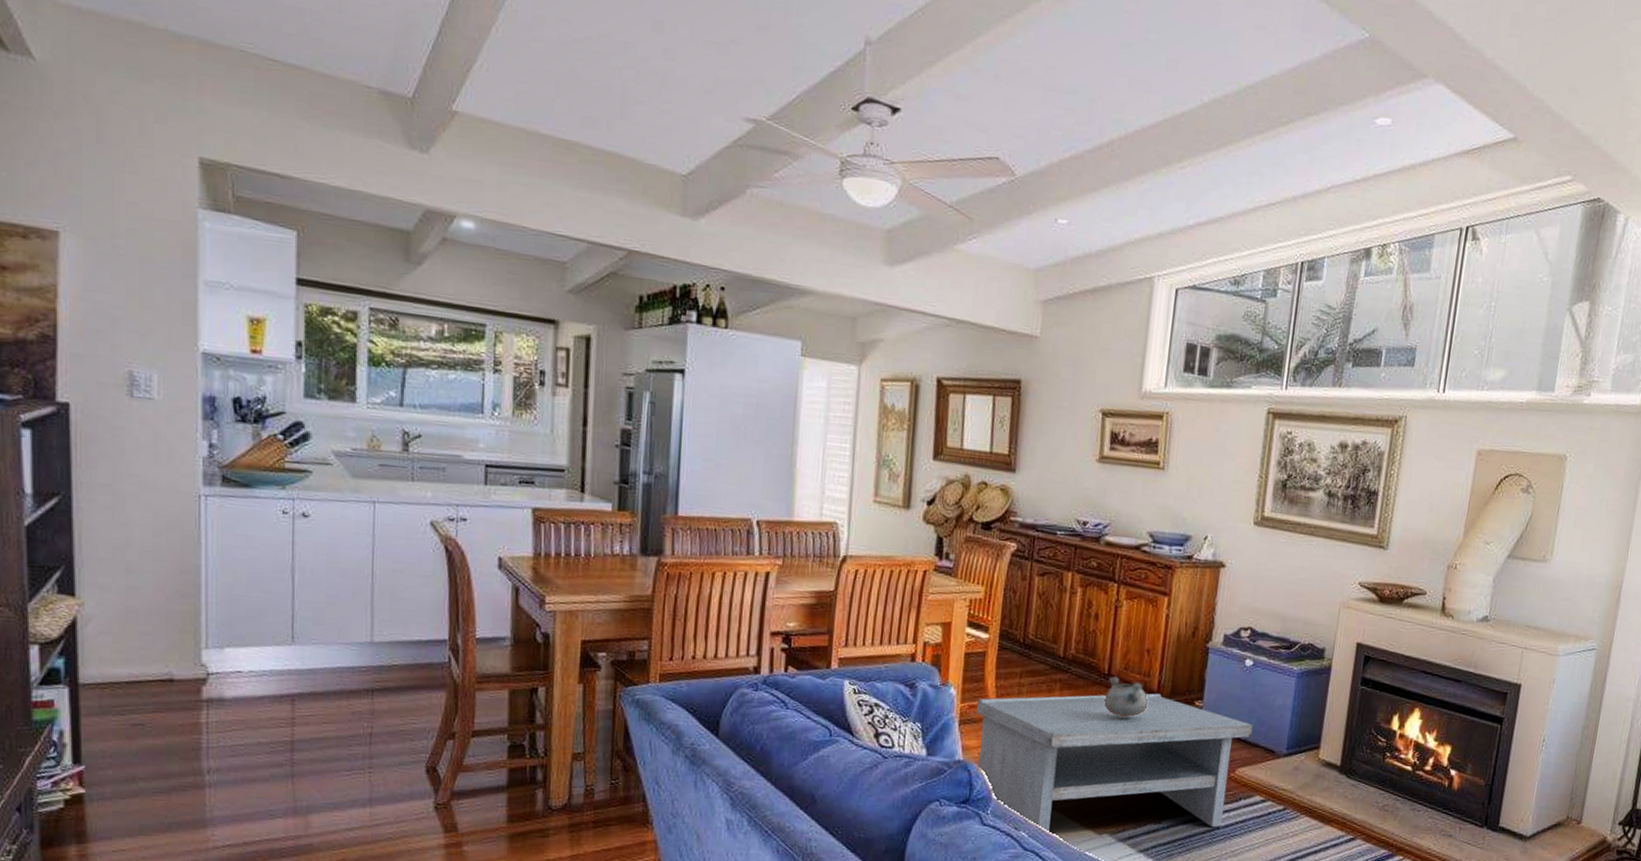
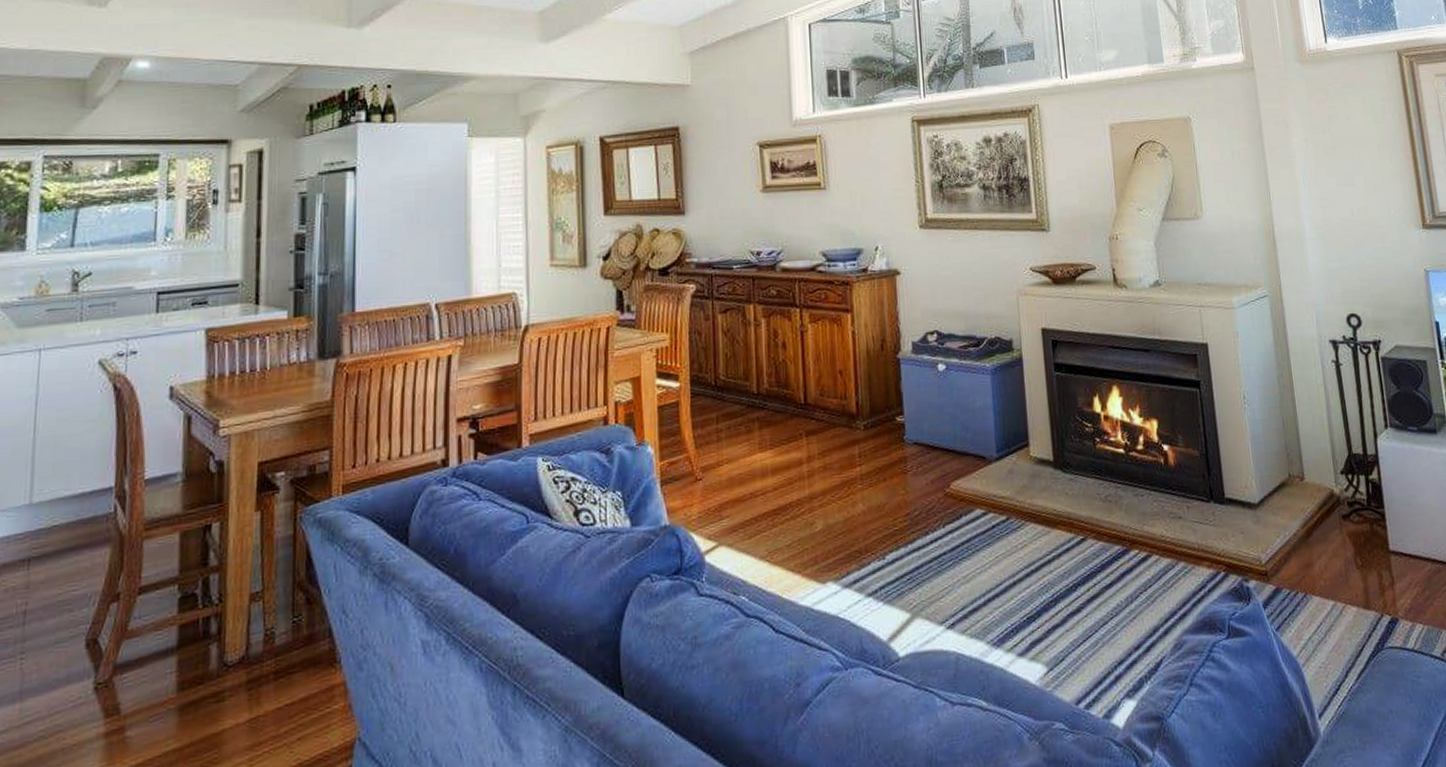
coffee table: present [976,693,1253,831] -> none [676,415,959,590]
decorative bowl: present [1104,675,1149,717] -> none [805,404,850,447]

